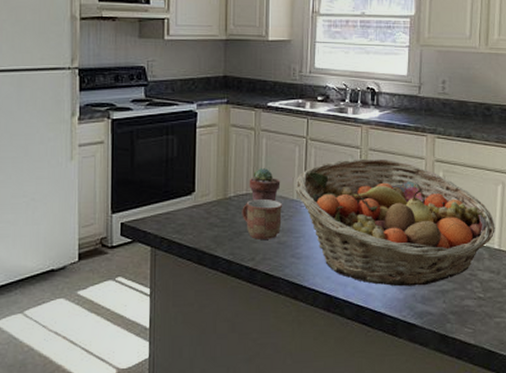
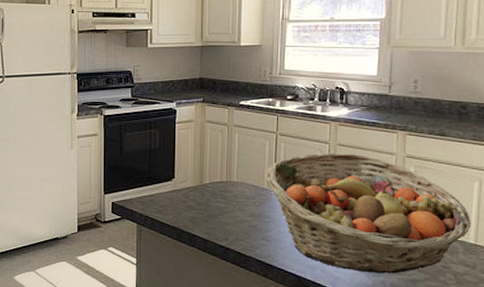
mug: present [242,199,282,239] -> none [216,187,253,222]
potted succulent: present [249,168,281,201] -> none [222,159,252,189]

